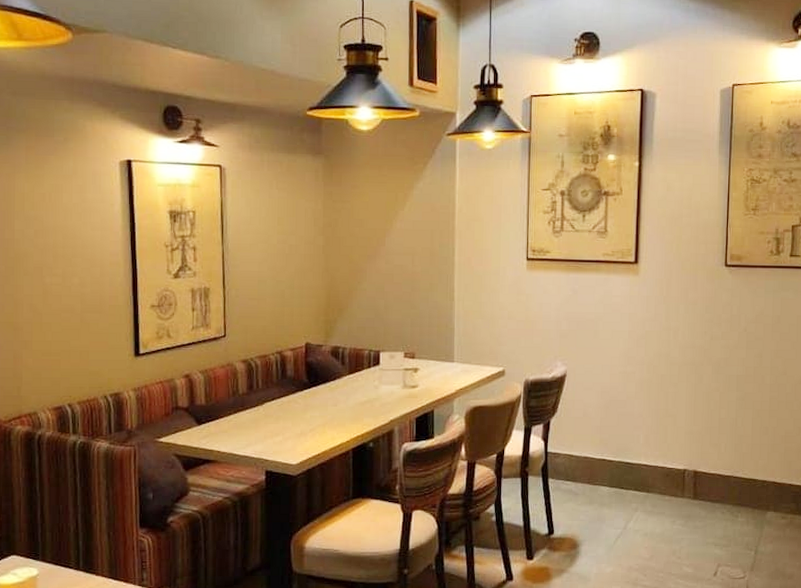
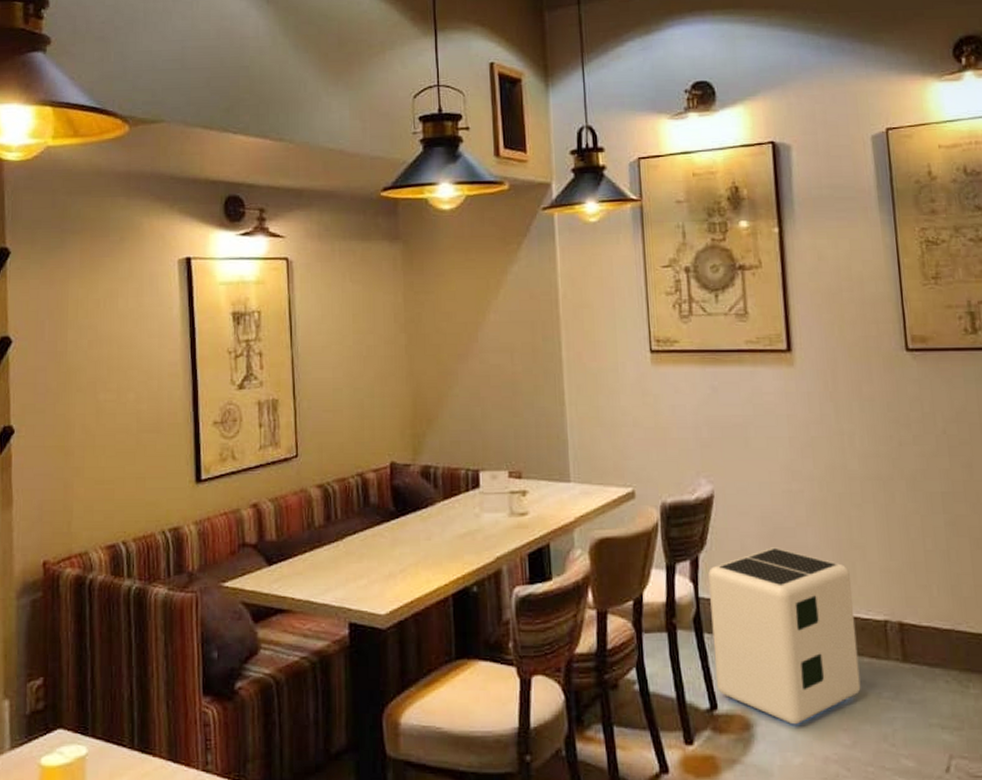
air purifier: none [554,415,663,545] -> present [708,547,861,725]

